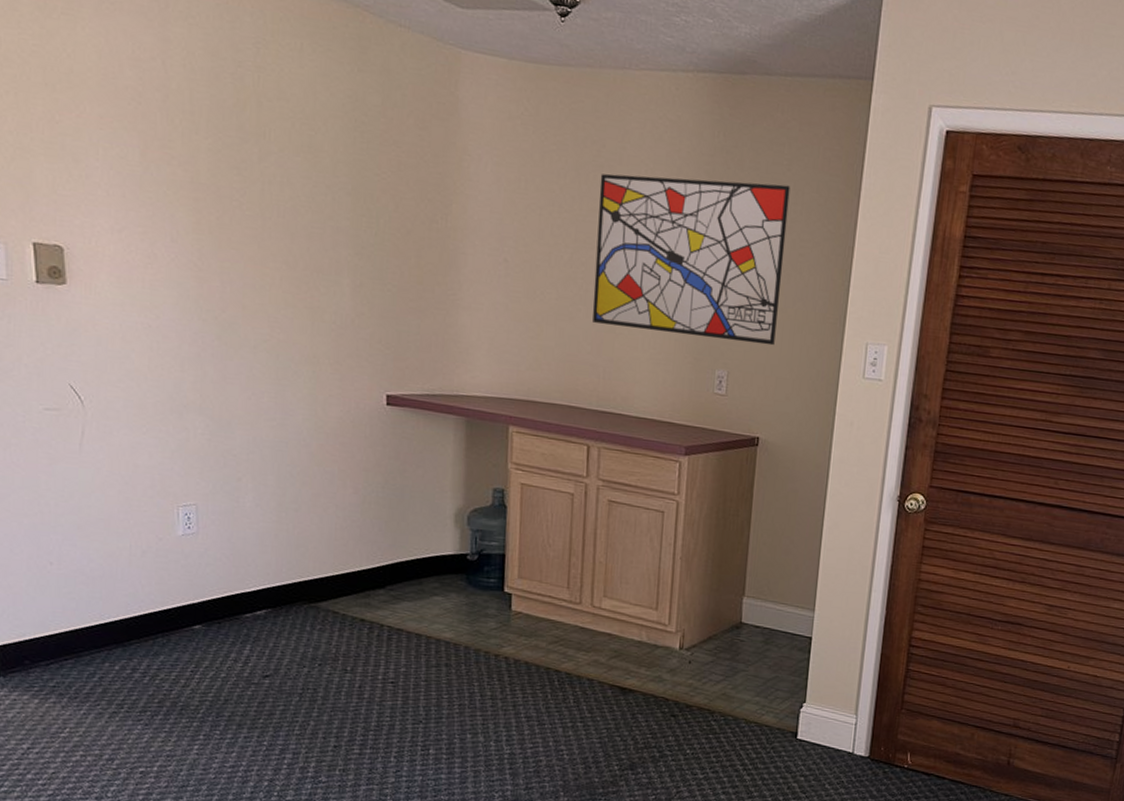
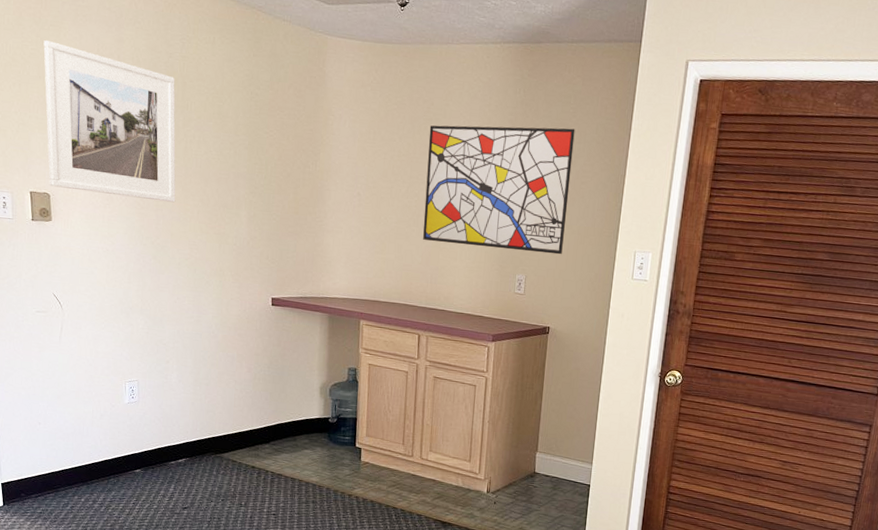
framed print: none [51,33,249,264] -> present [43,40,176,203]

